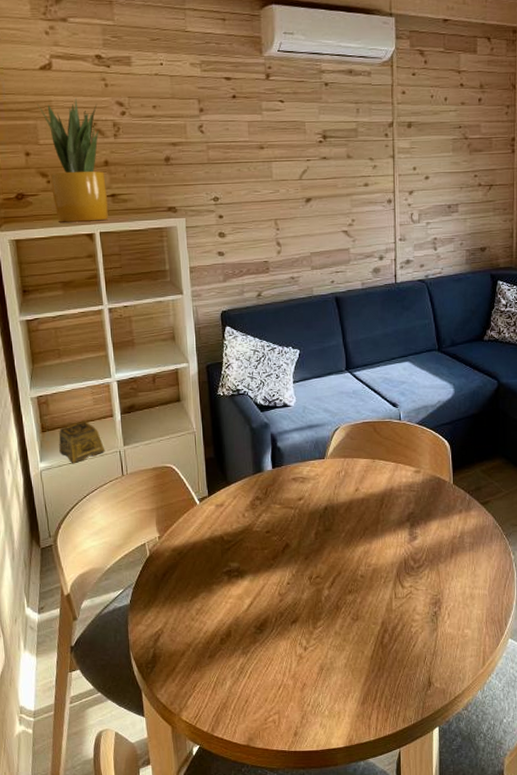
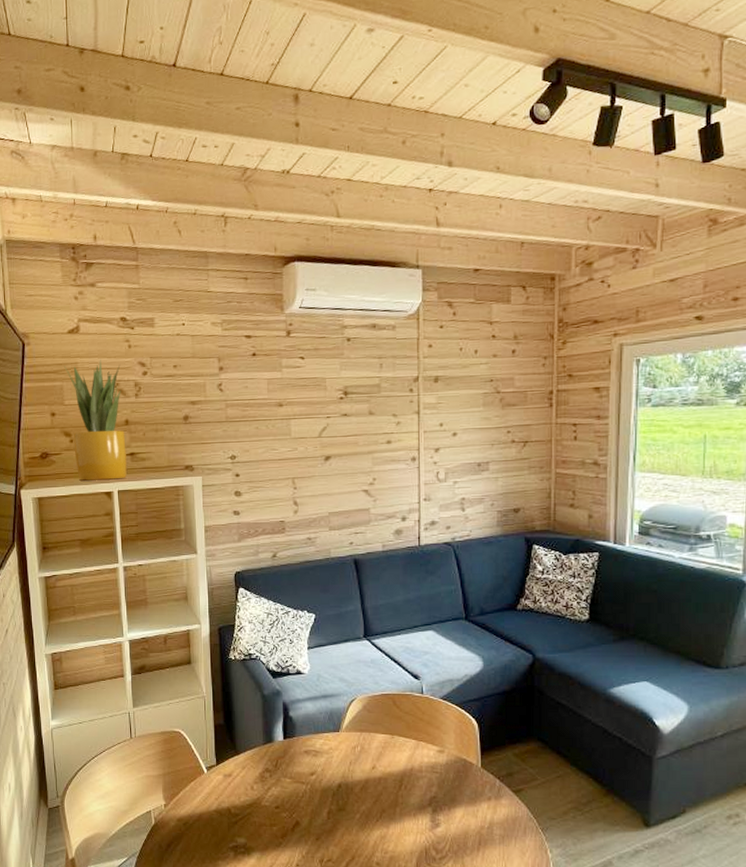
decorative box: present [59,420,106,464] -> none [70,680,115,724]

